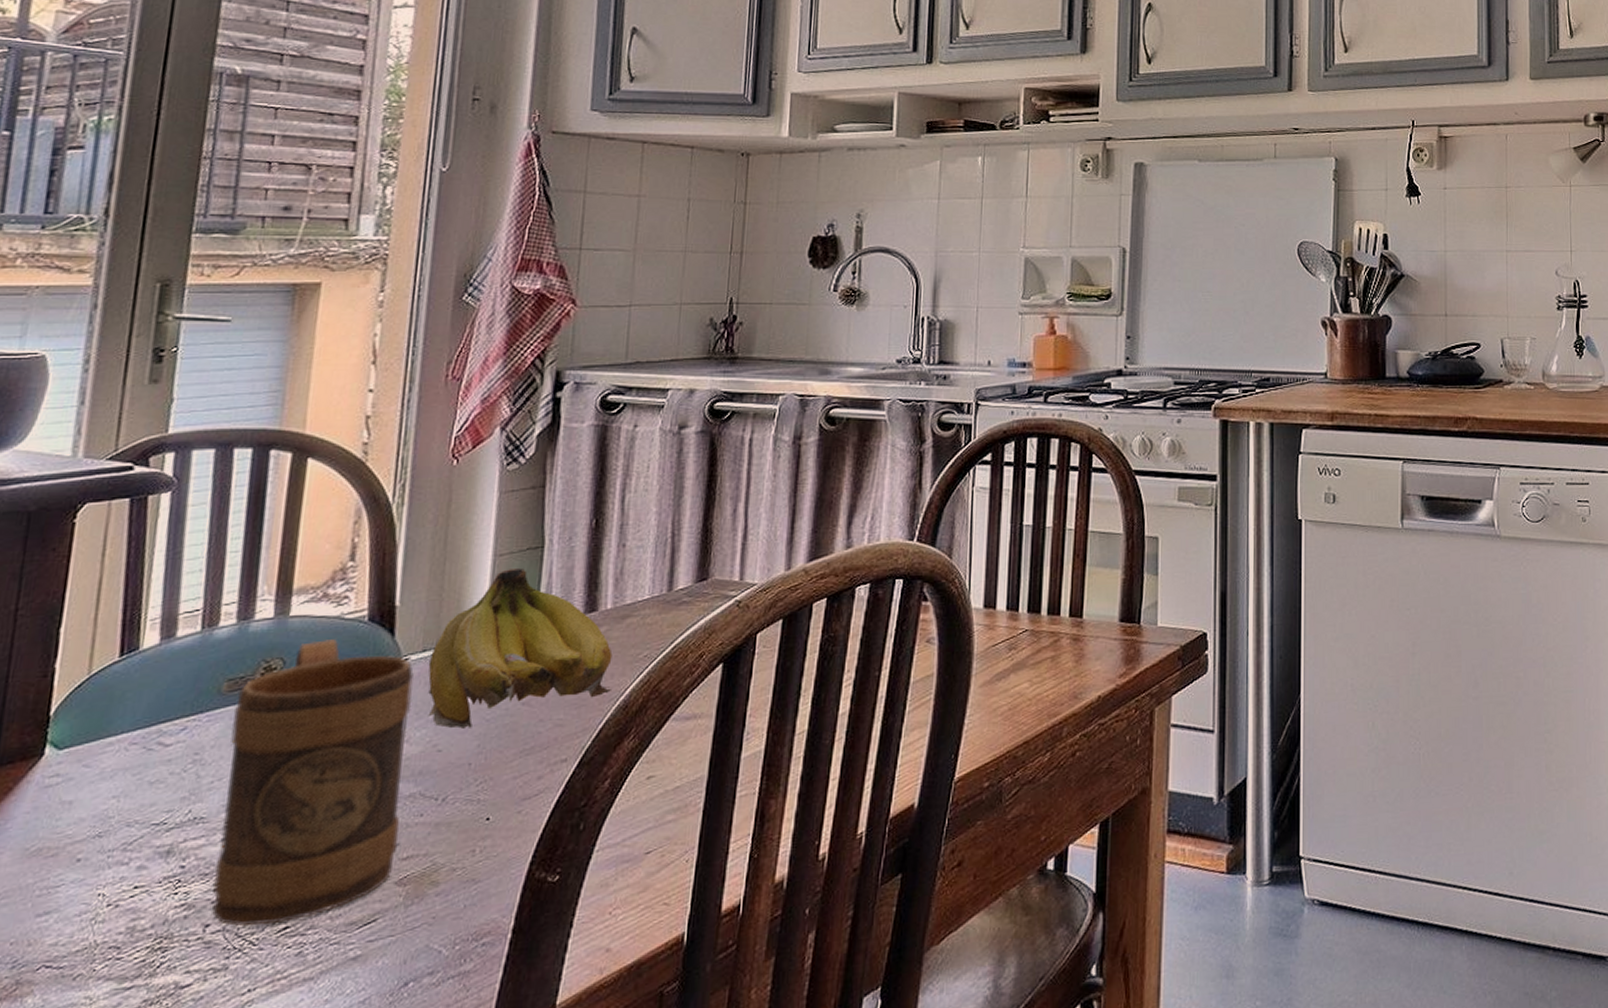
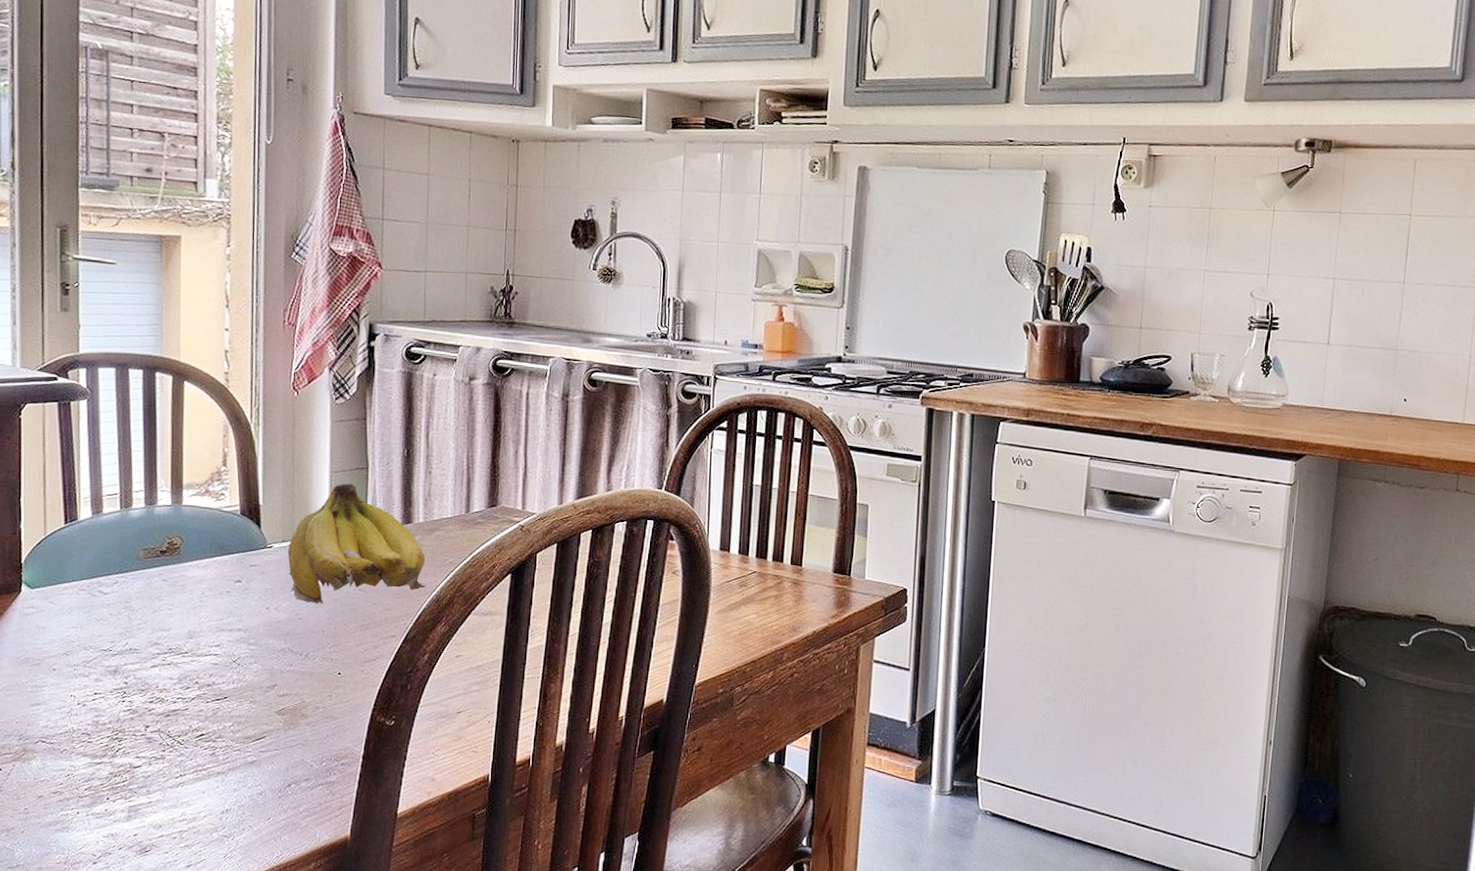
mug: present [211,639,414,927] -> none [148,526,278,731]

